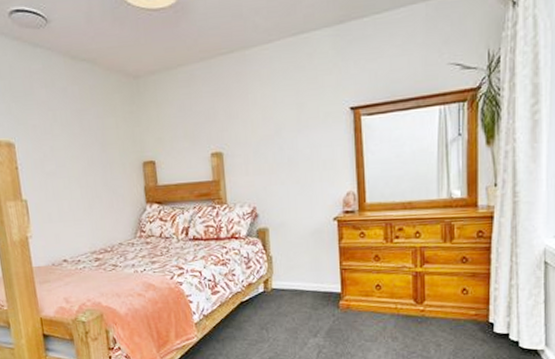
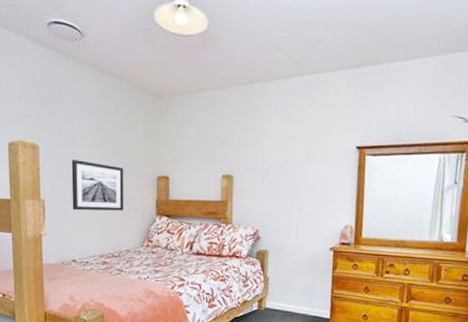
wall art: none [50,153,111,208] -> present [71,160,124,211]

